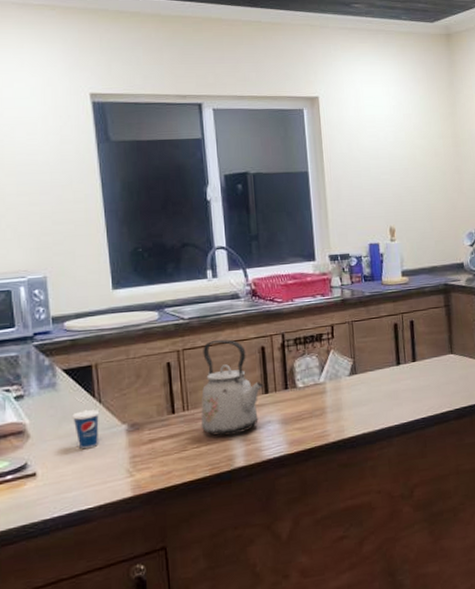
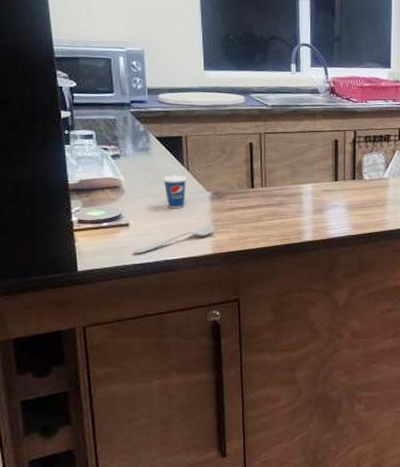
spoon: none [41,463,134,508] -> present [133,226,215,254]
kettle: present [201,339,264,436] -> none [277,128,334,213]

